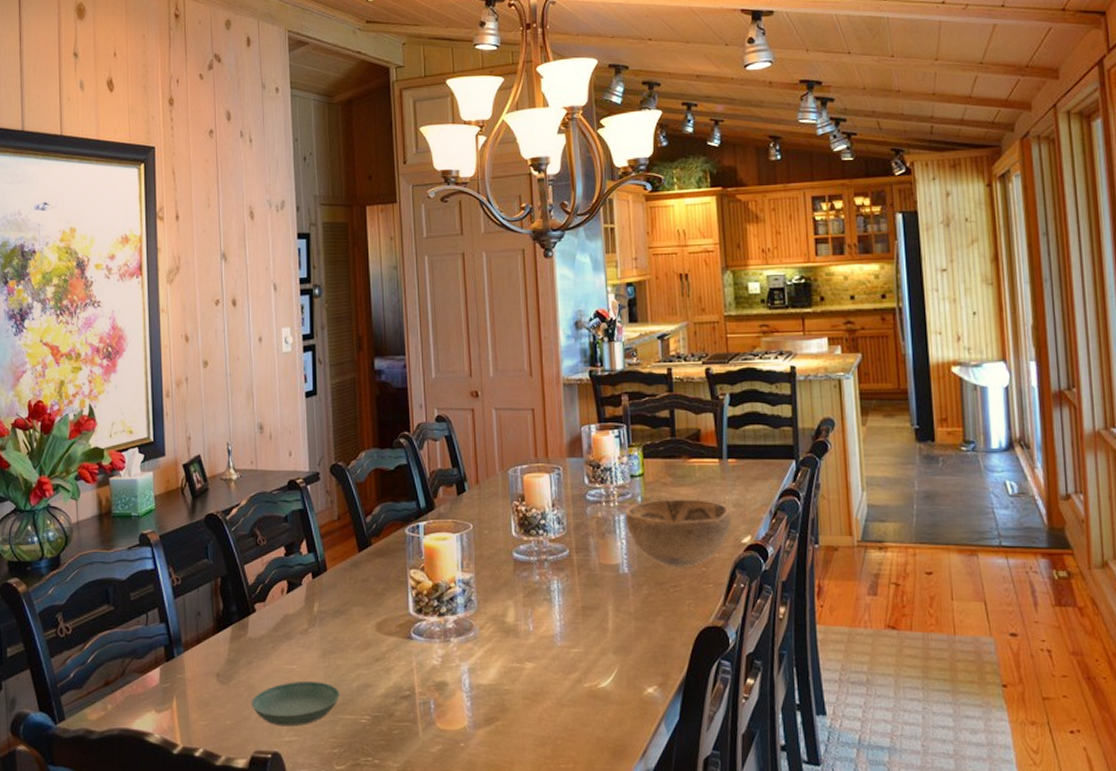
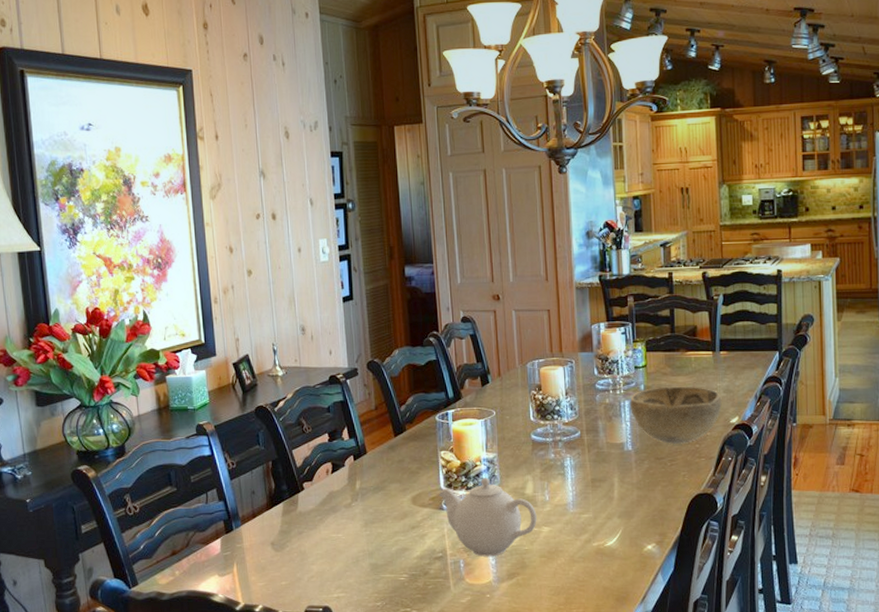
saucer: present [252,682,340,727] -> none [303,547,381,585]
teapot: none [406,602,519,697] -> present [438,478,537,557]

